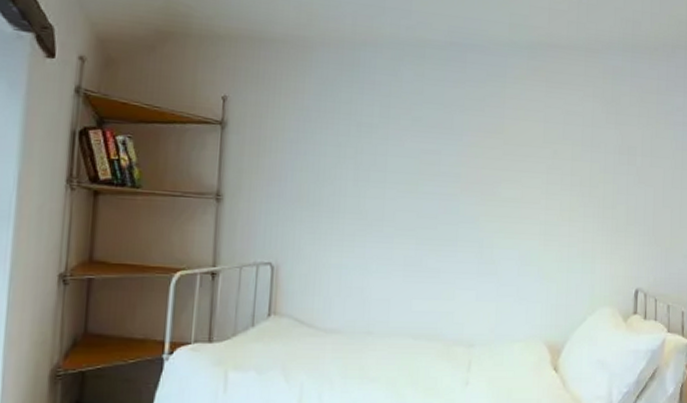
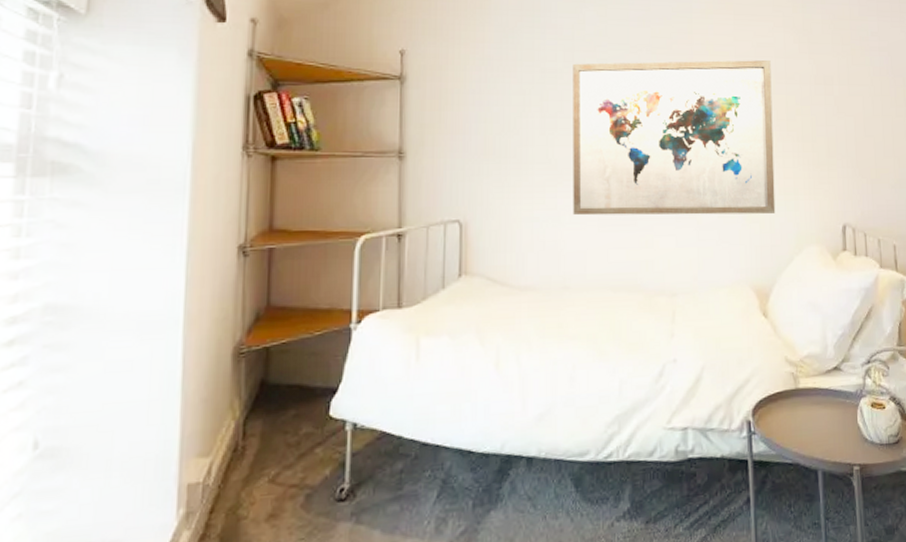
wall art: none [380,119,578,275] -> present [573,59,776,216]

